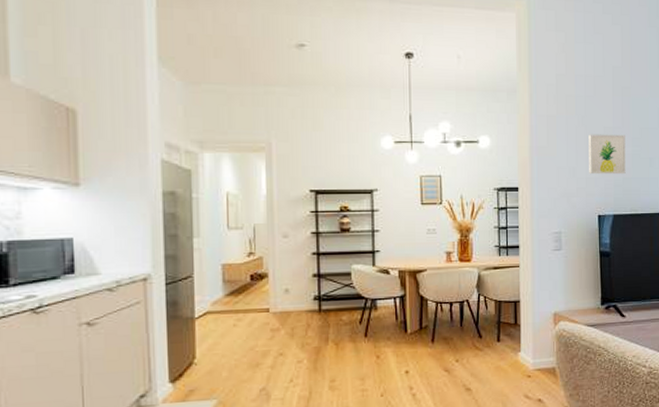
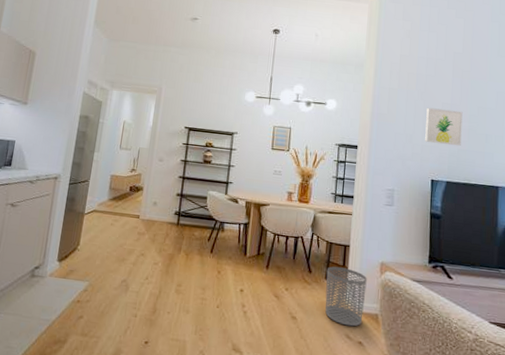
waste bin: none [498,325,541,386] -> present [325,266,367,327]

